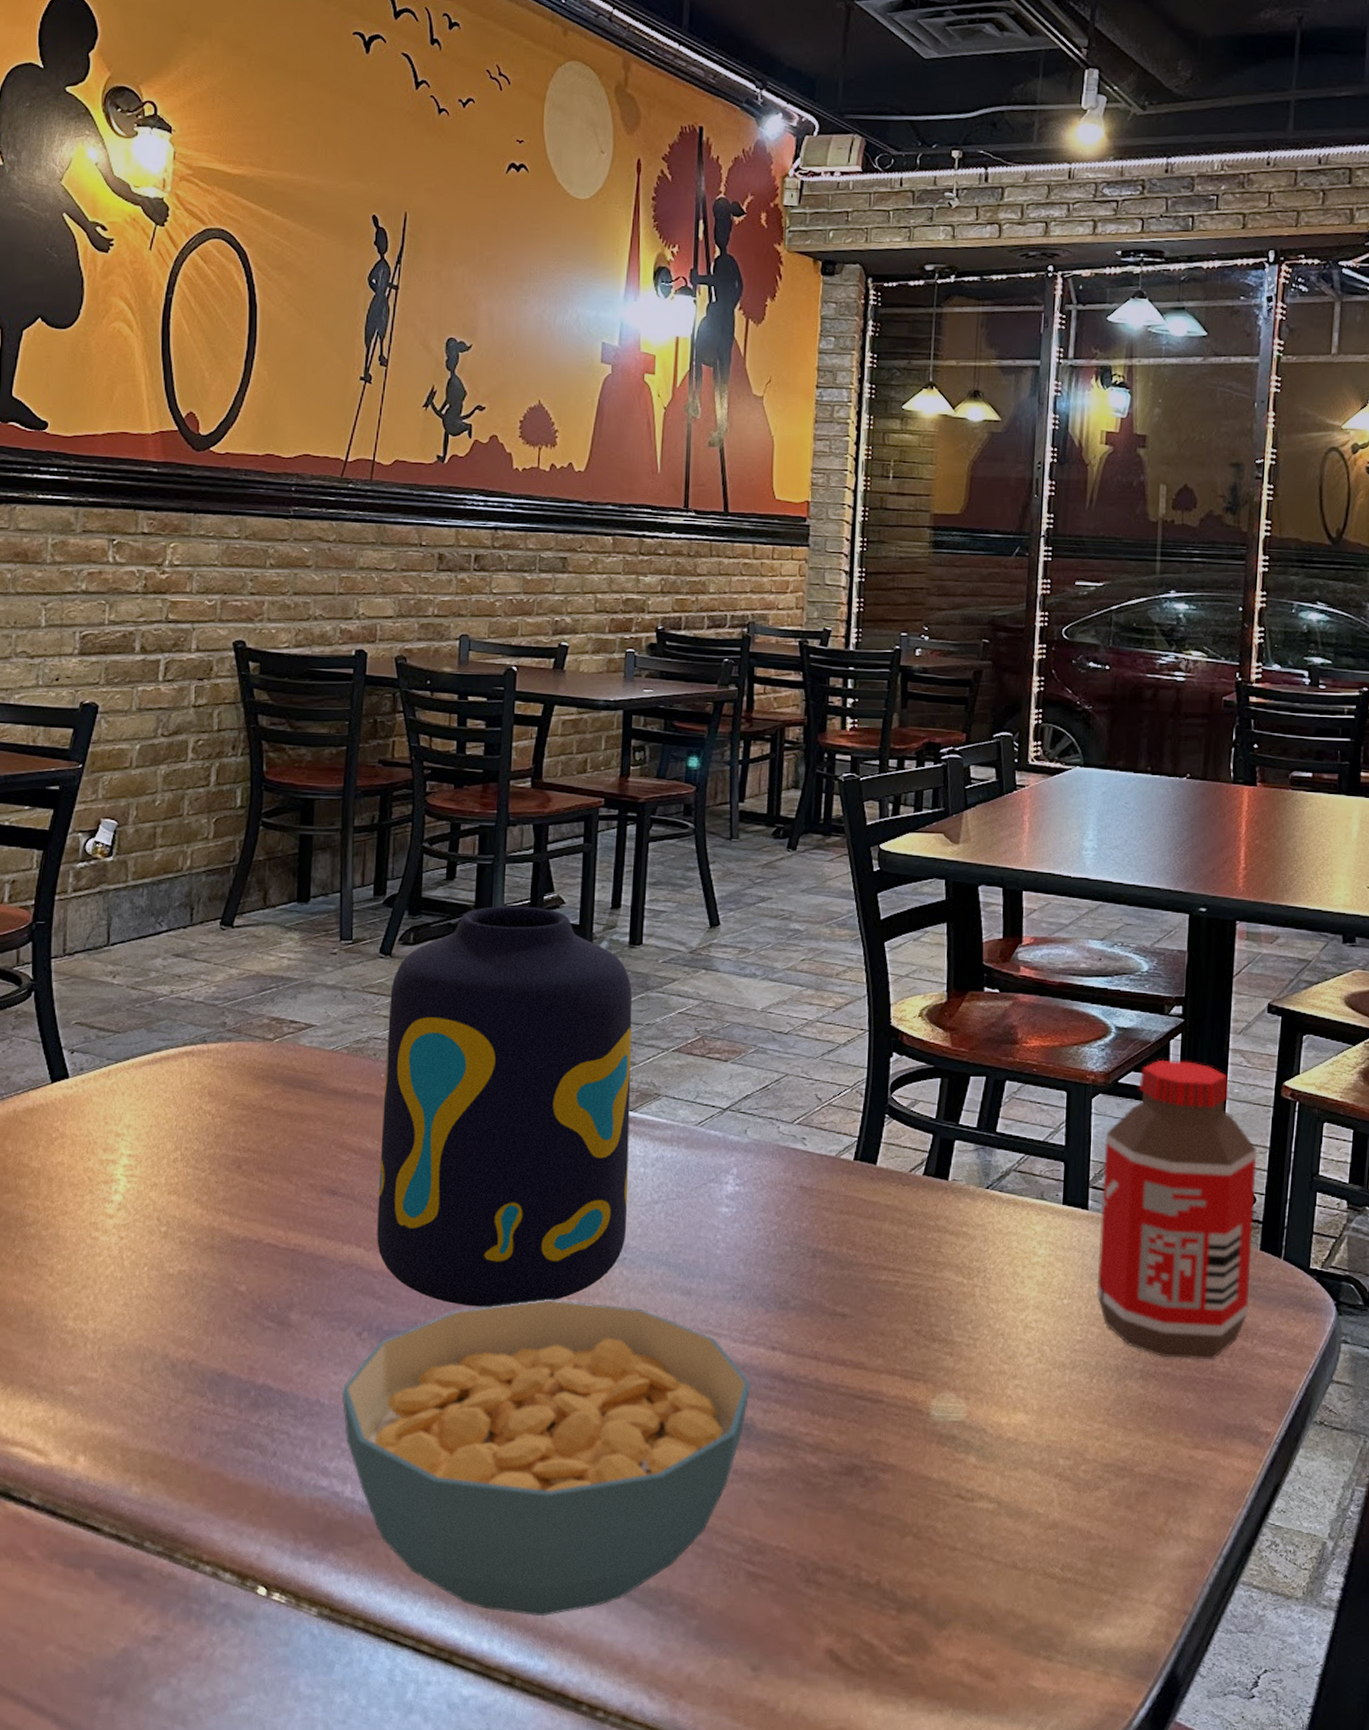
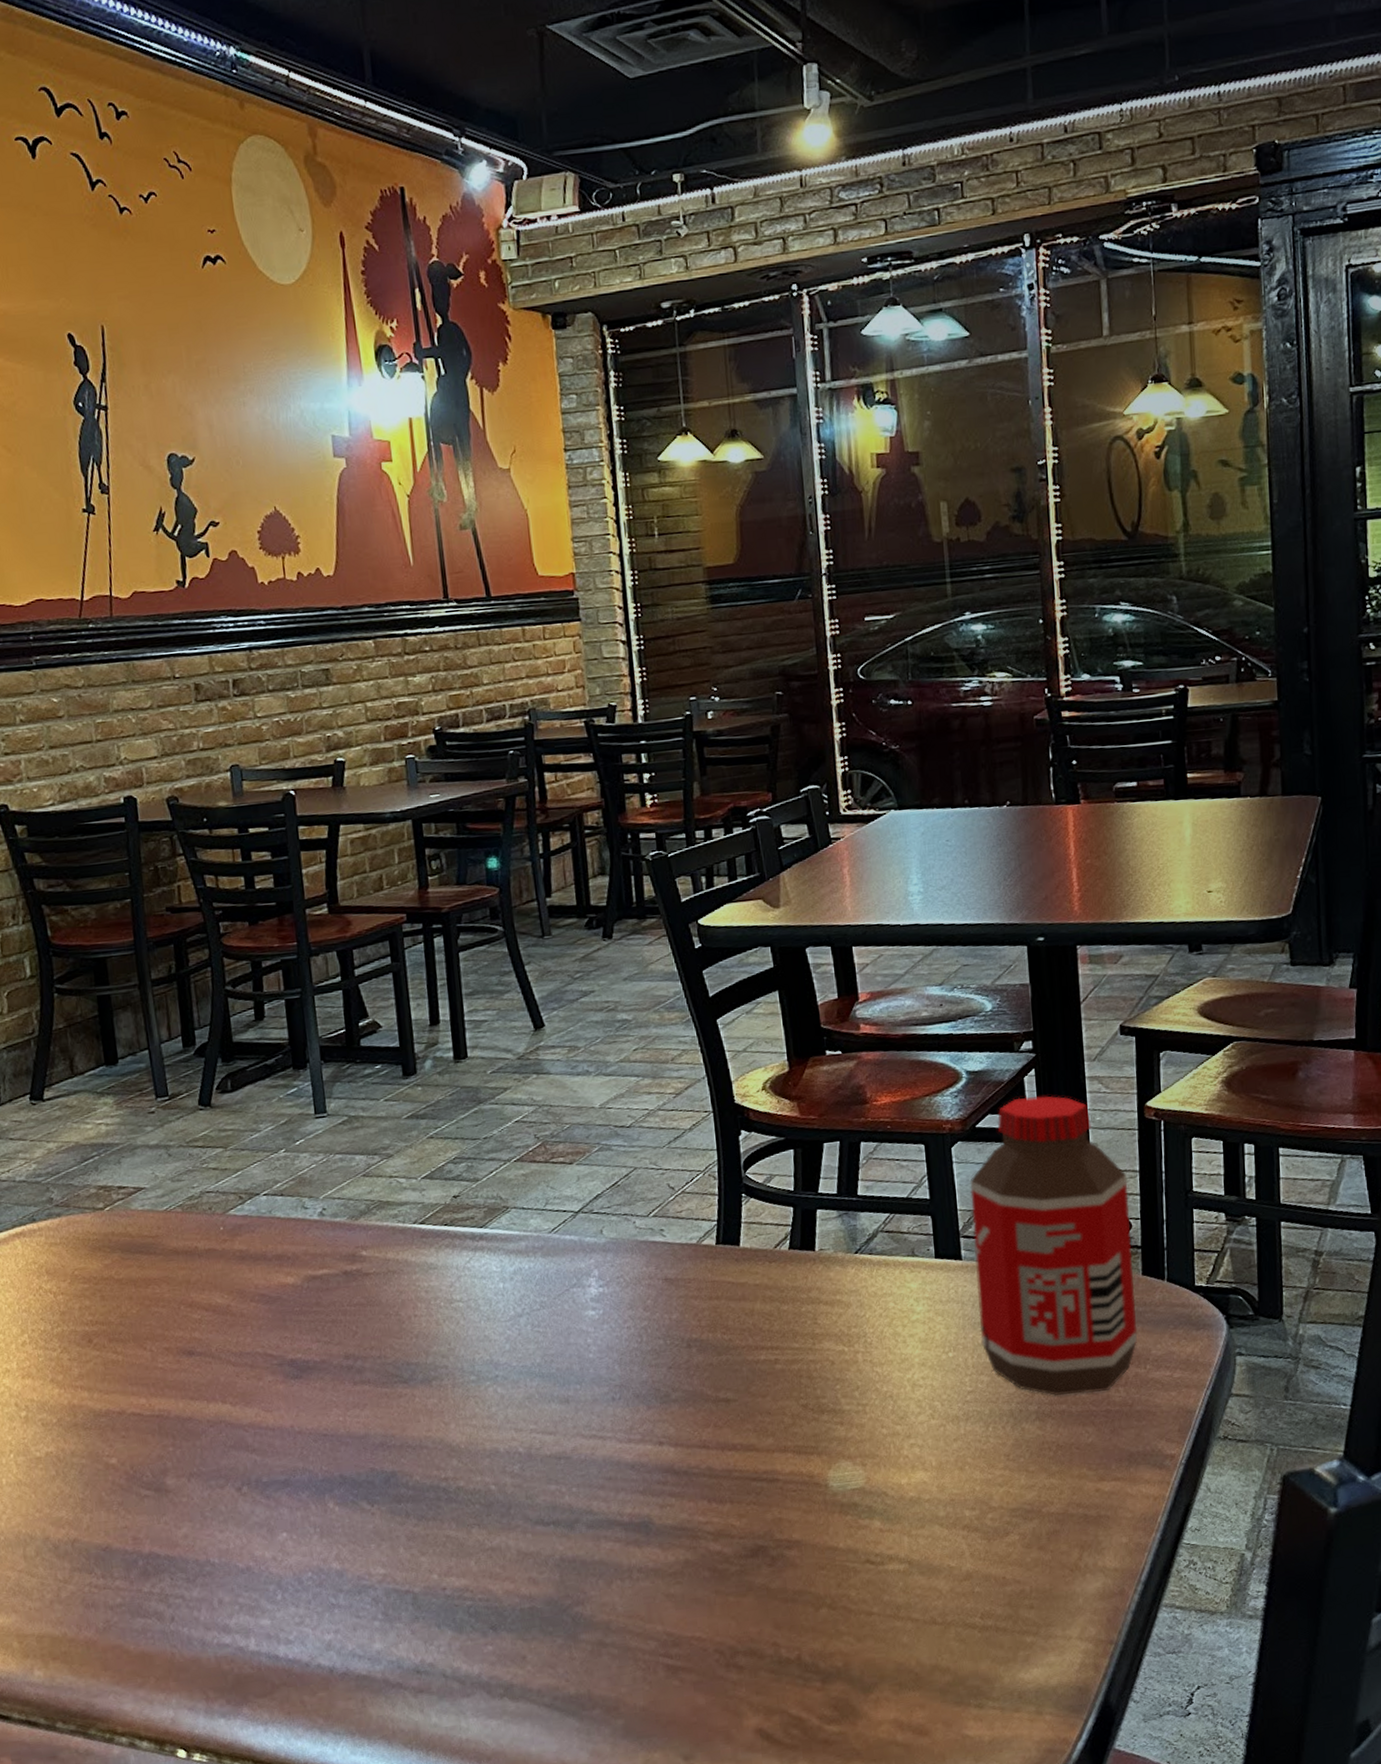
cereal bowl: present [341,1300,751,1617] -> none [230,1423,644,1740]
vase: present [377,906,633,1307] -> none [216,1035,495,1446]

